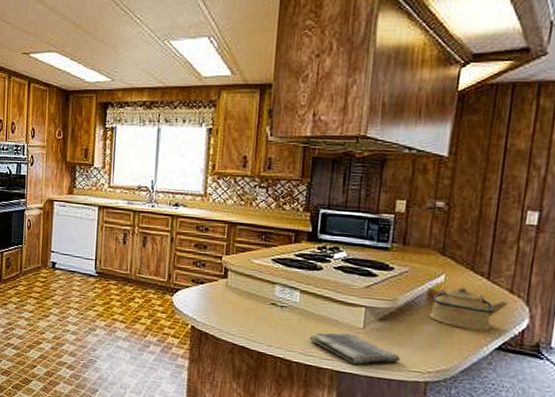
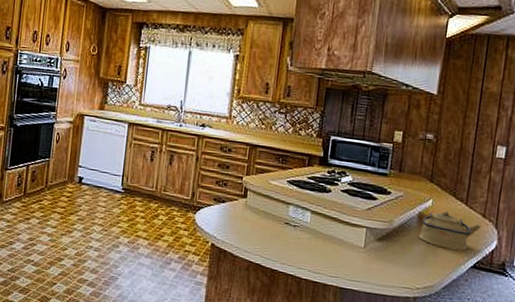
dish towel: present [309,333,400,364] -> none [317,251,394,281]

